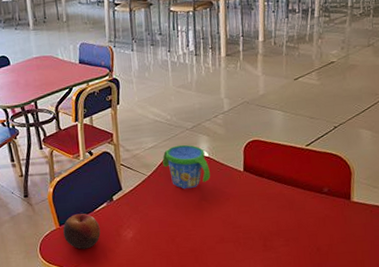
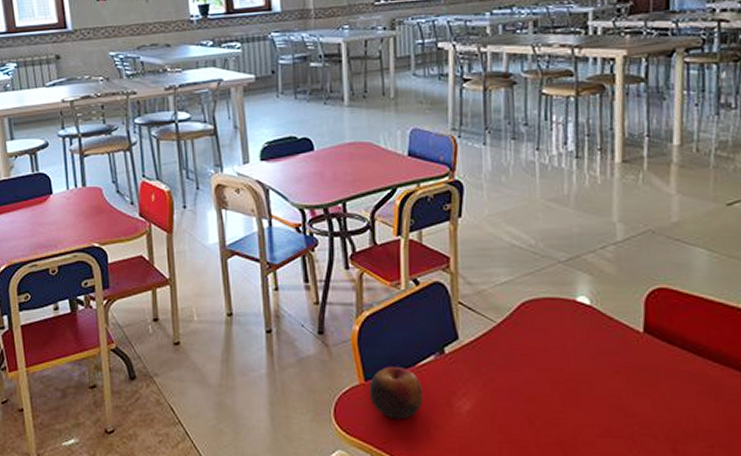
snack cup: present [162,144,210,189] -> none [520,283,592,350]

